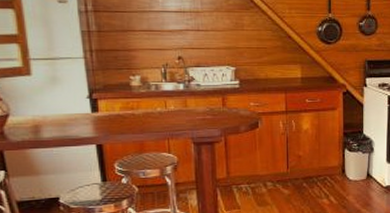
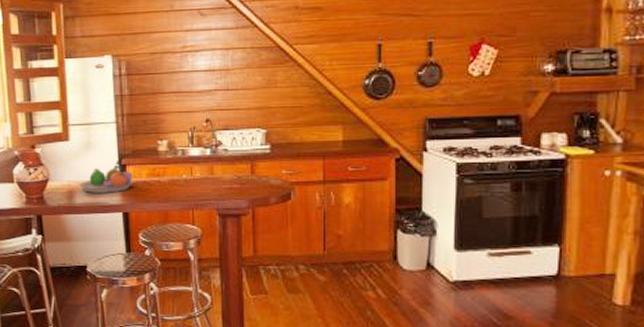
fruit bowl: none [45,99,106,127] -> present [79,164,133,193]

